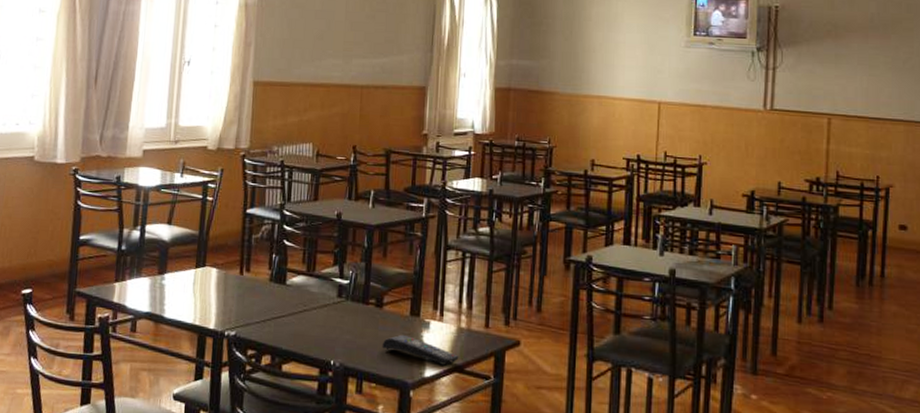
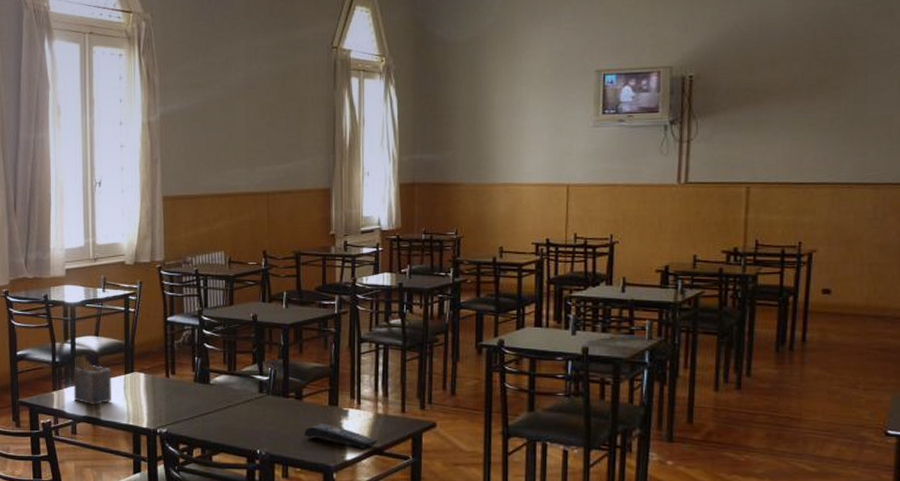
napkin holder: none [137,245,182,300] -> present [73,356,112,405]

